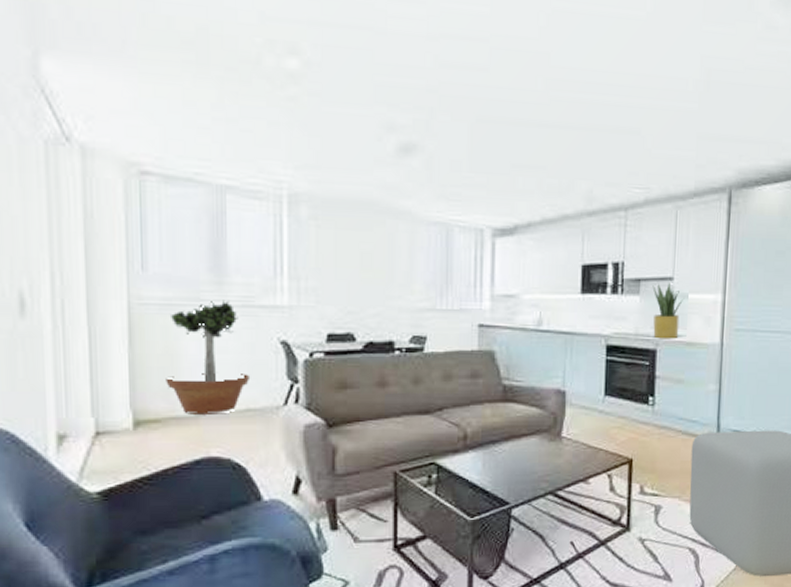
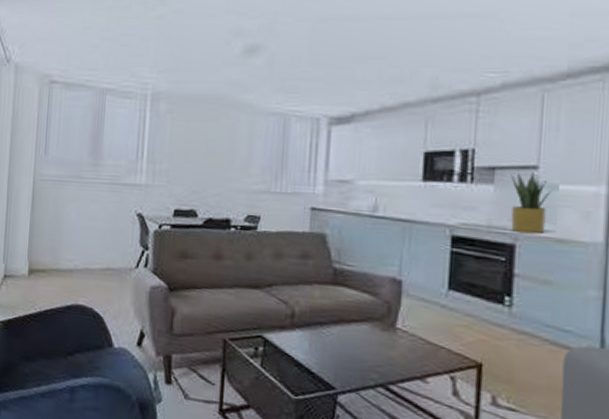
potted tree: present [166,300,249,414] -> none [53,178,111,270]

